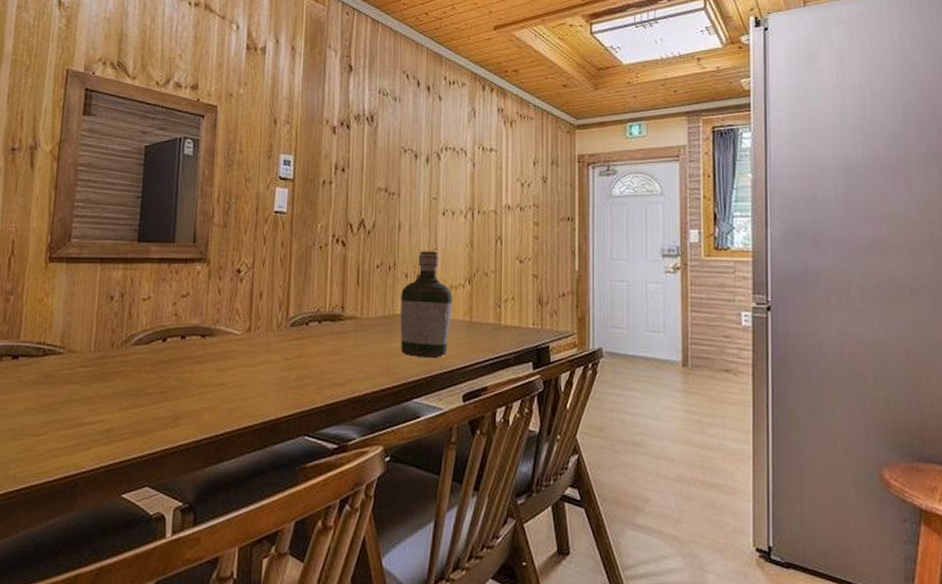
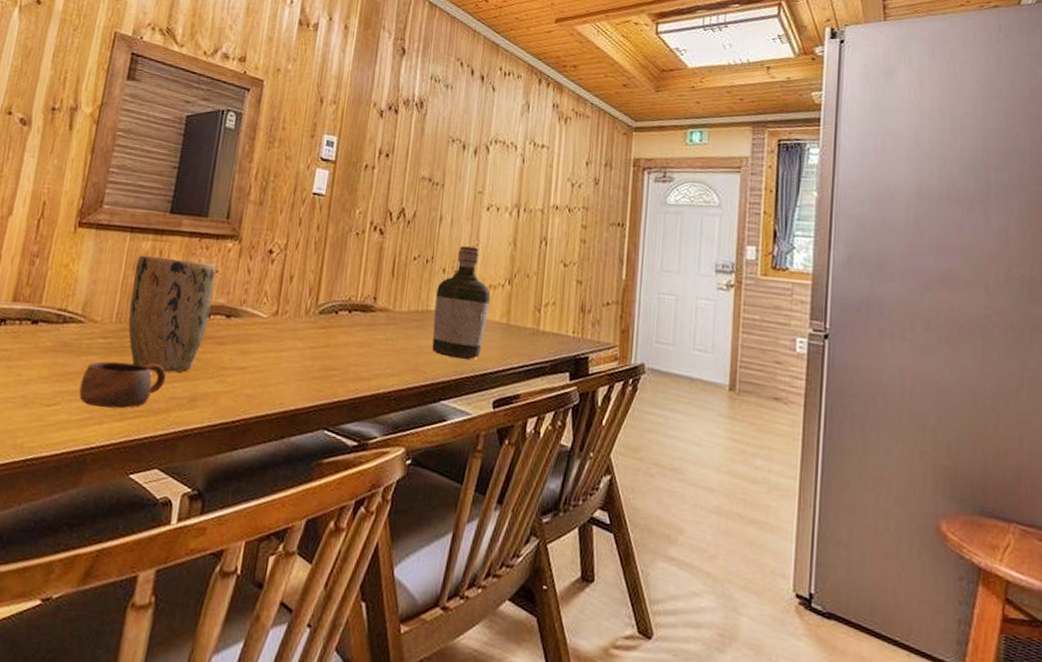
cup: none [65,386,148,433] -> present [79,361,166,409]
plant pot: none [106,284,187,395] -> present [128,255,216,373]

